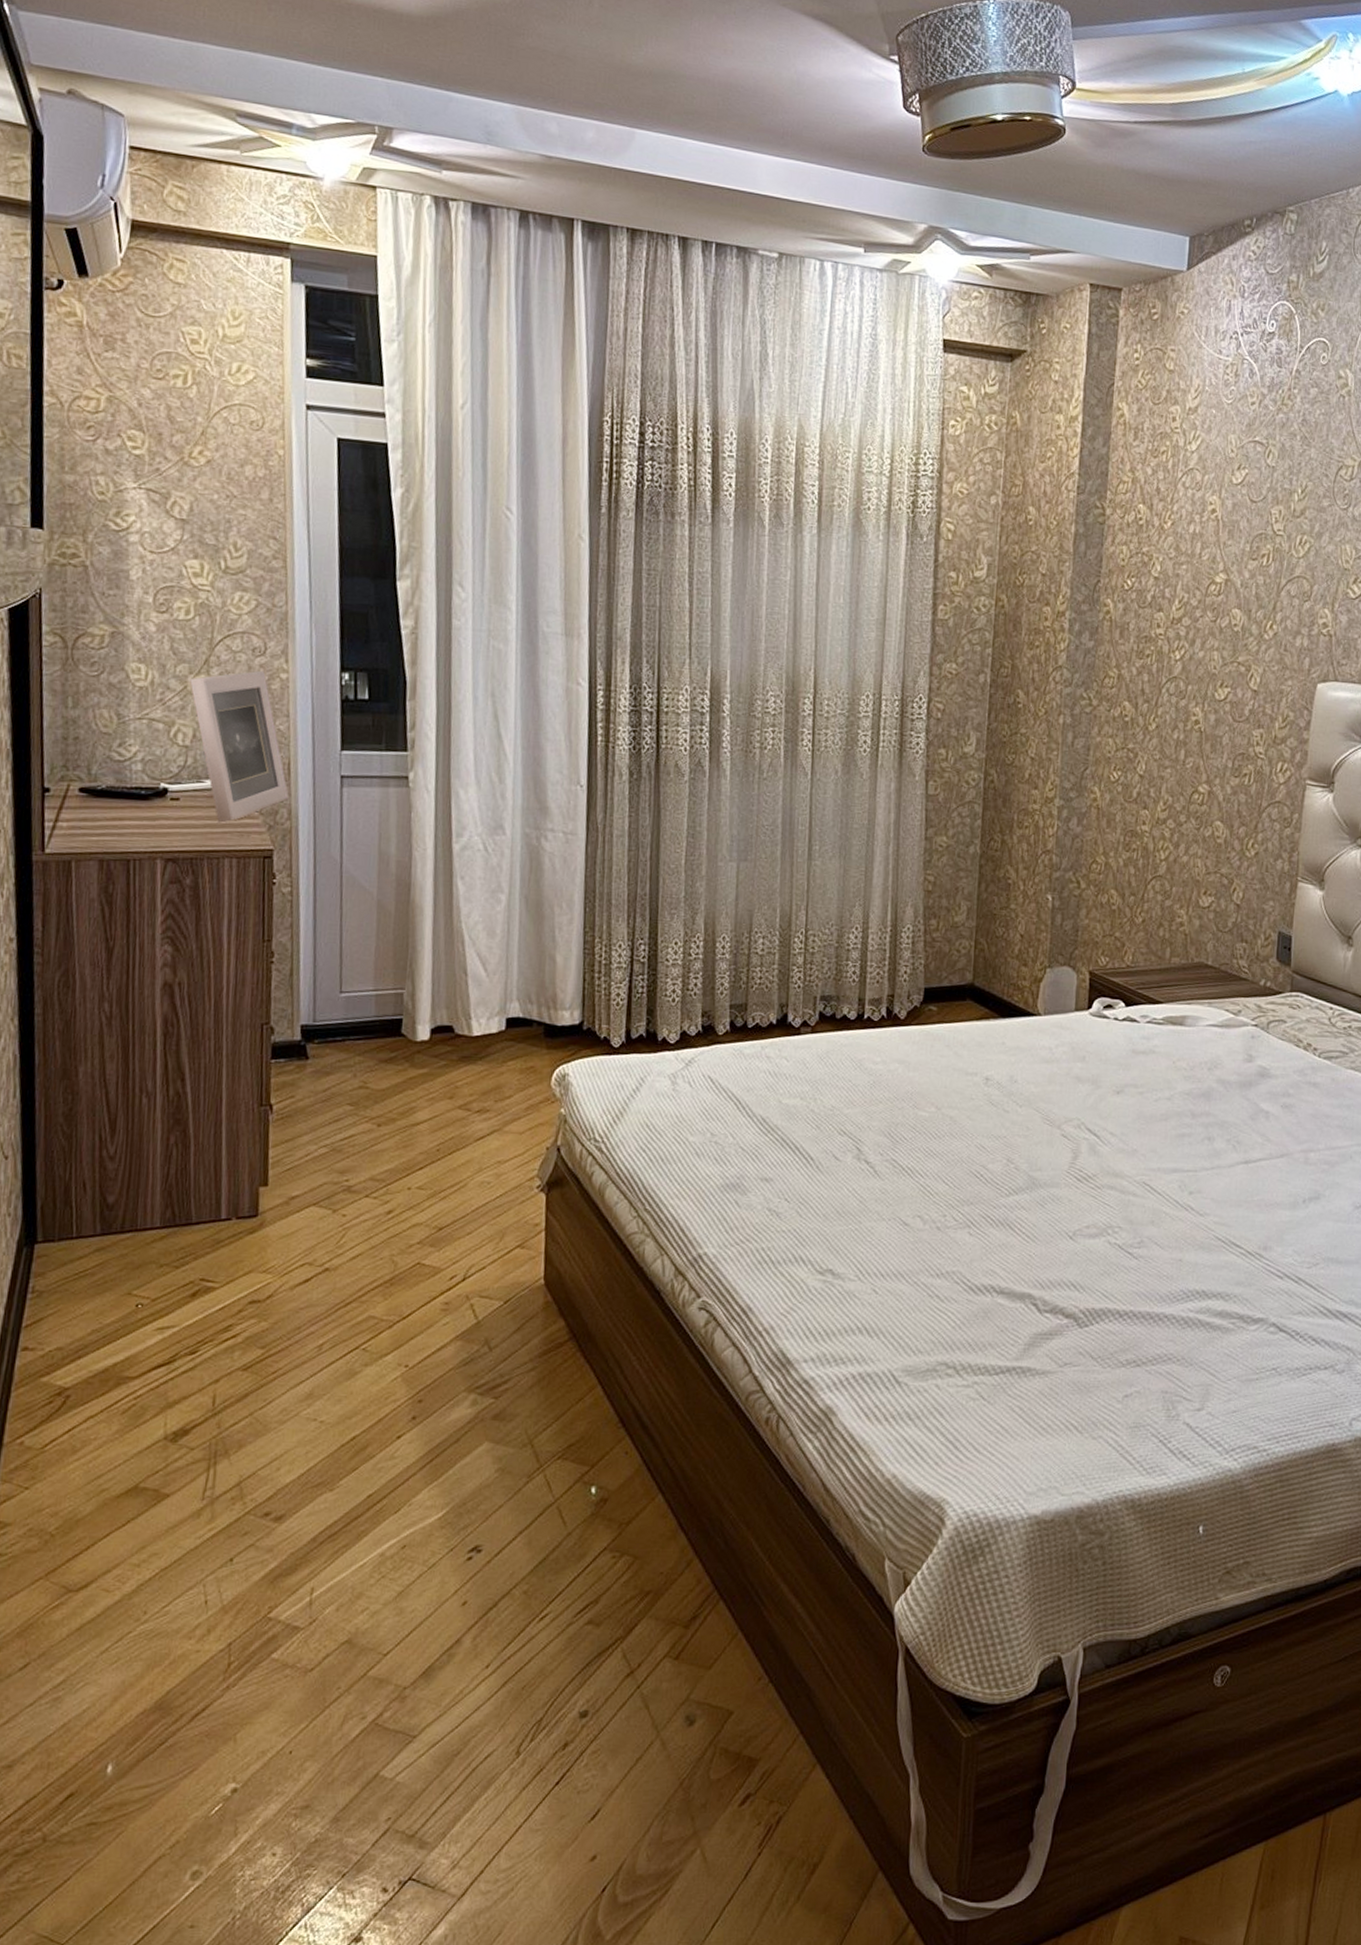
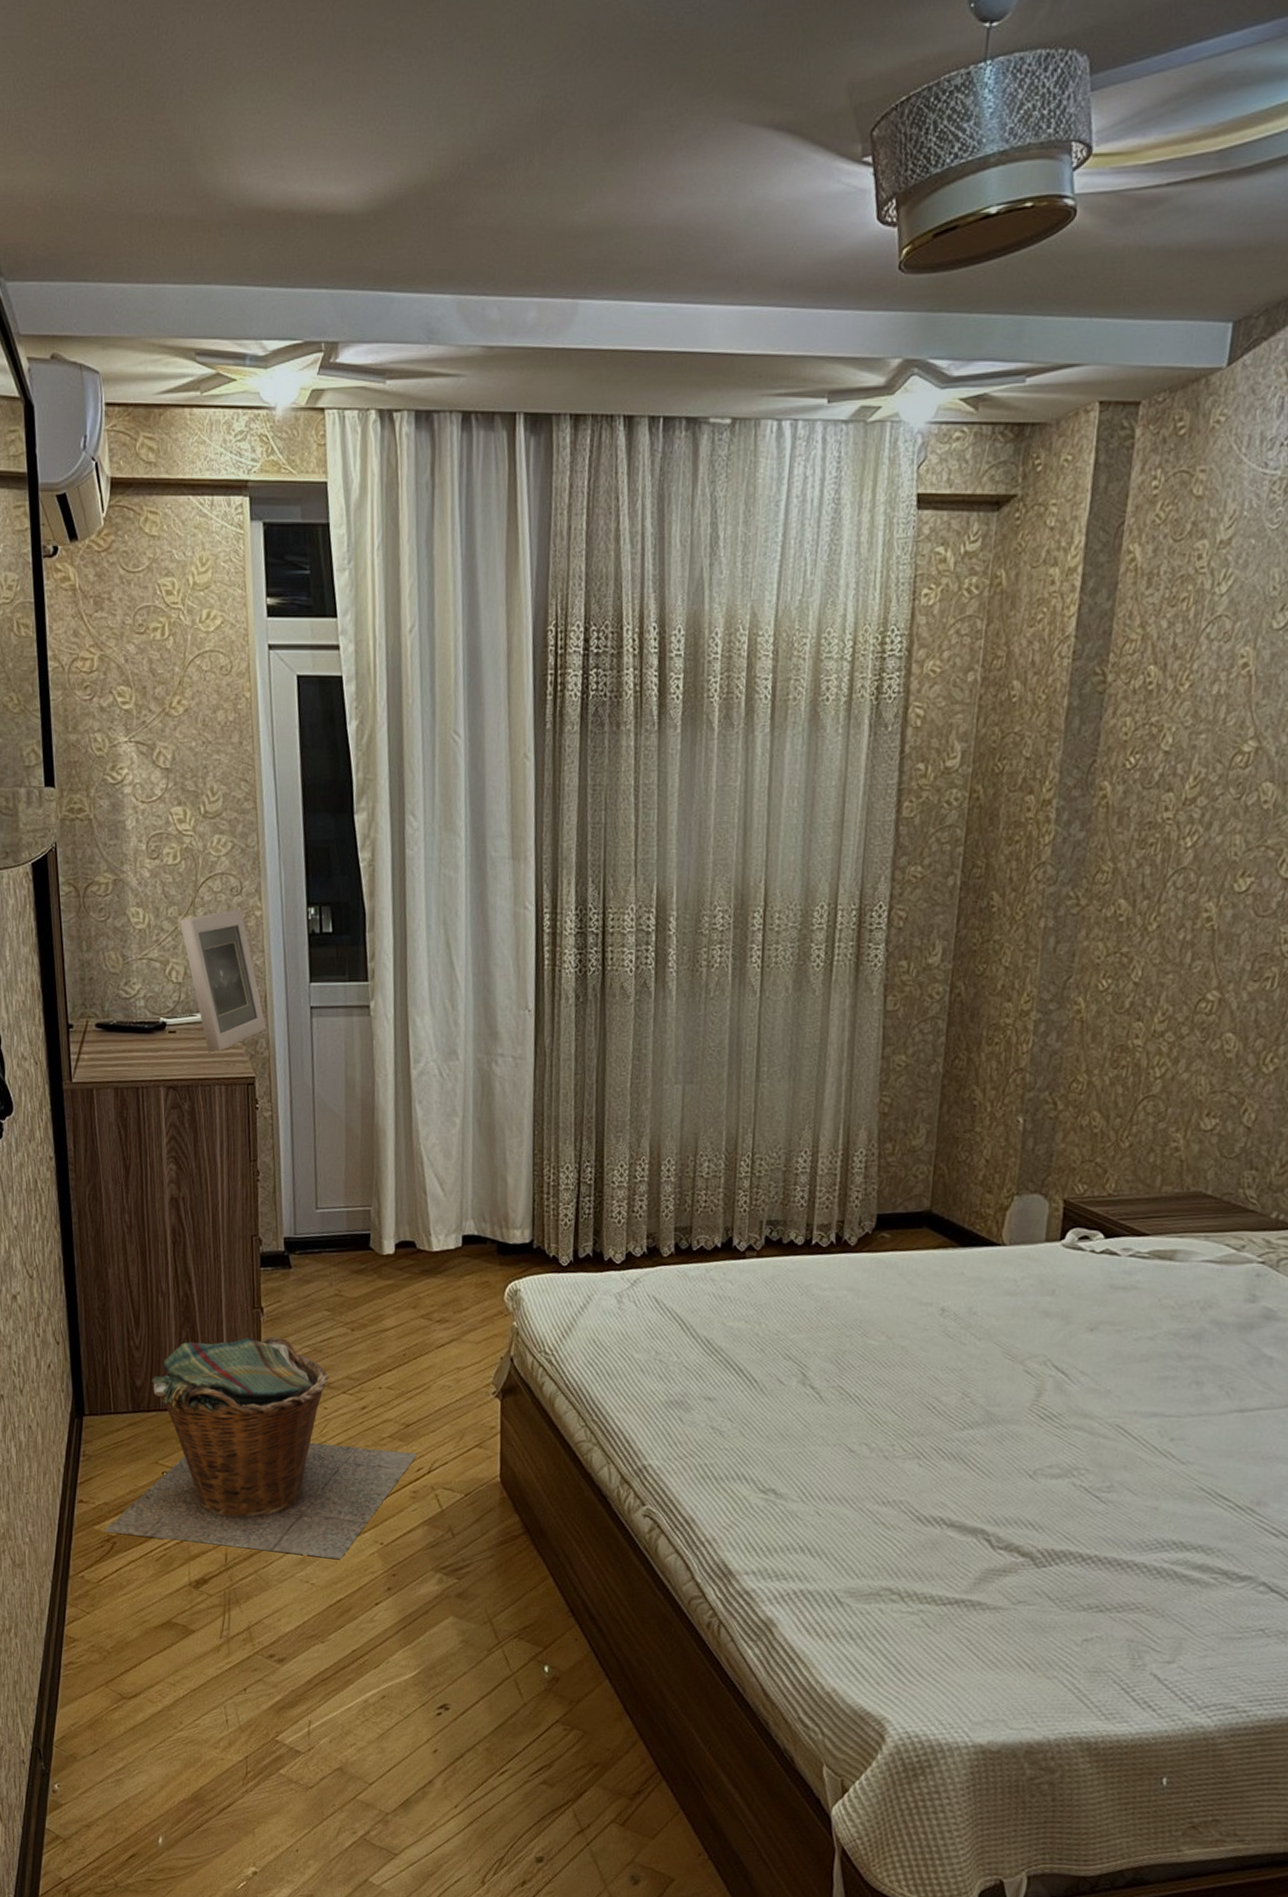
laundry basket: none [54,1136,450,1389] -> present [104,1336,417,1559]

